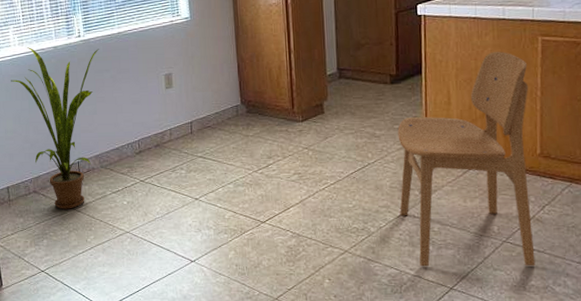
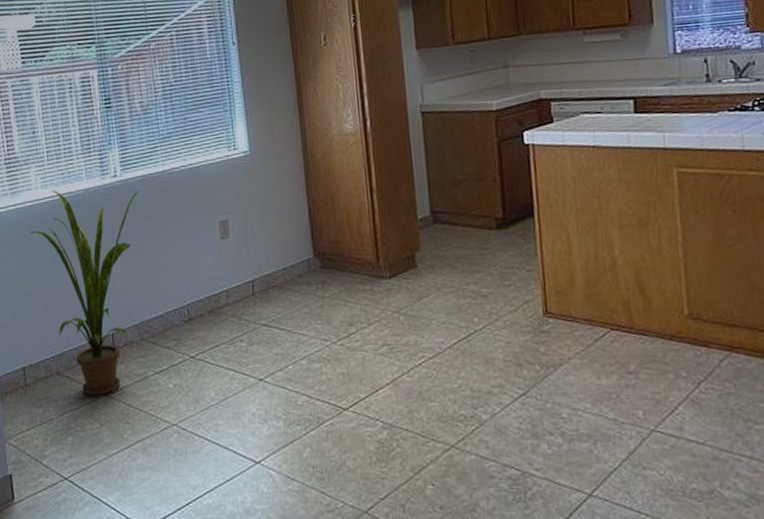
dining chair: present [397,52,536,267] -> none [508,187,695,466]

